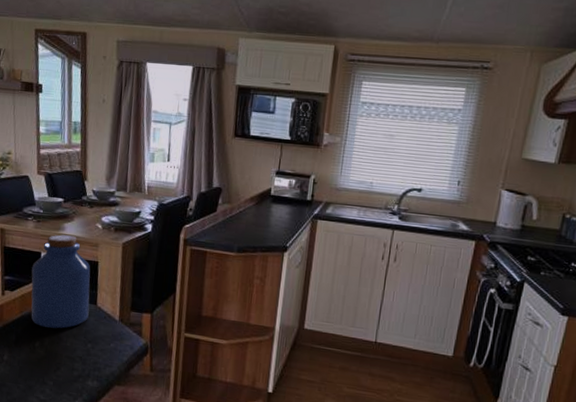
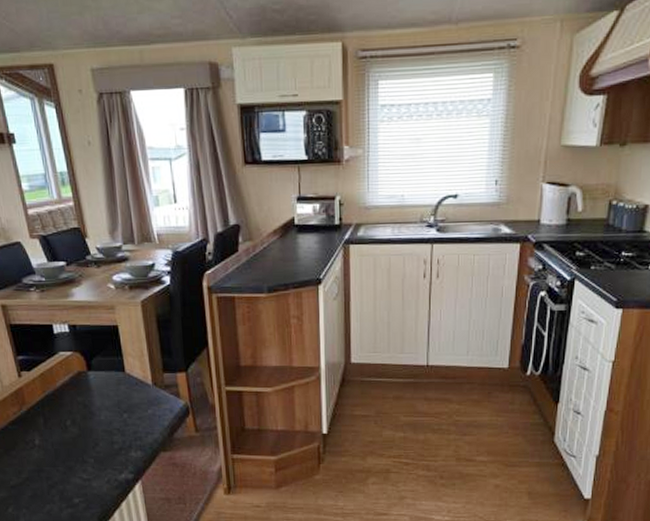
jar: present [31,234,91,329] -> none [45,301,119,404]

